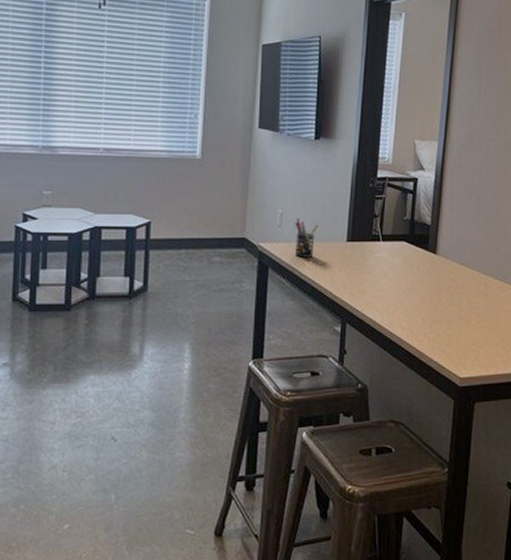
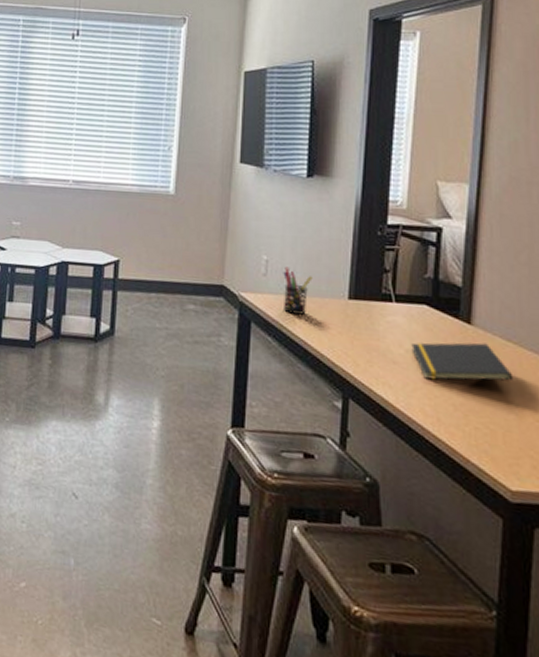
notepad: none [393,268,464,300] -> present [411,342,514,381]

